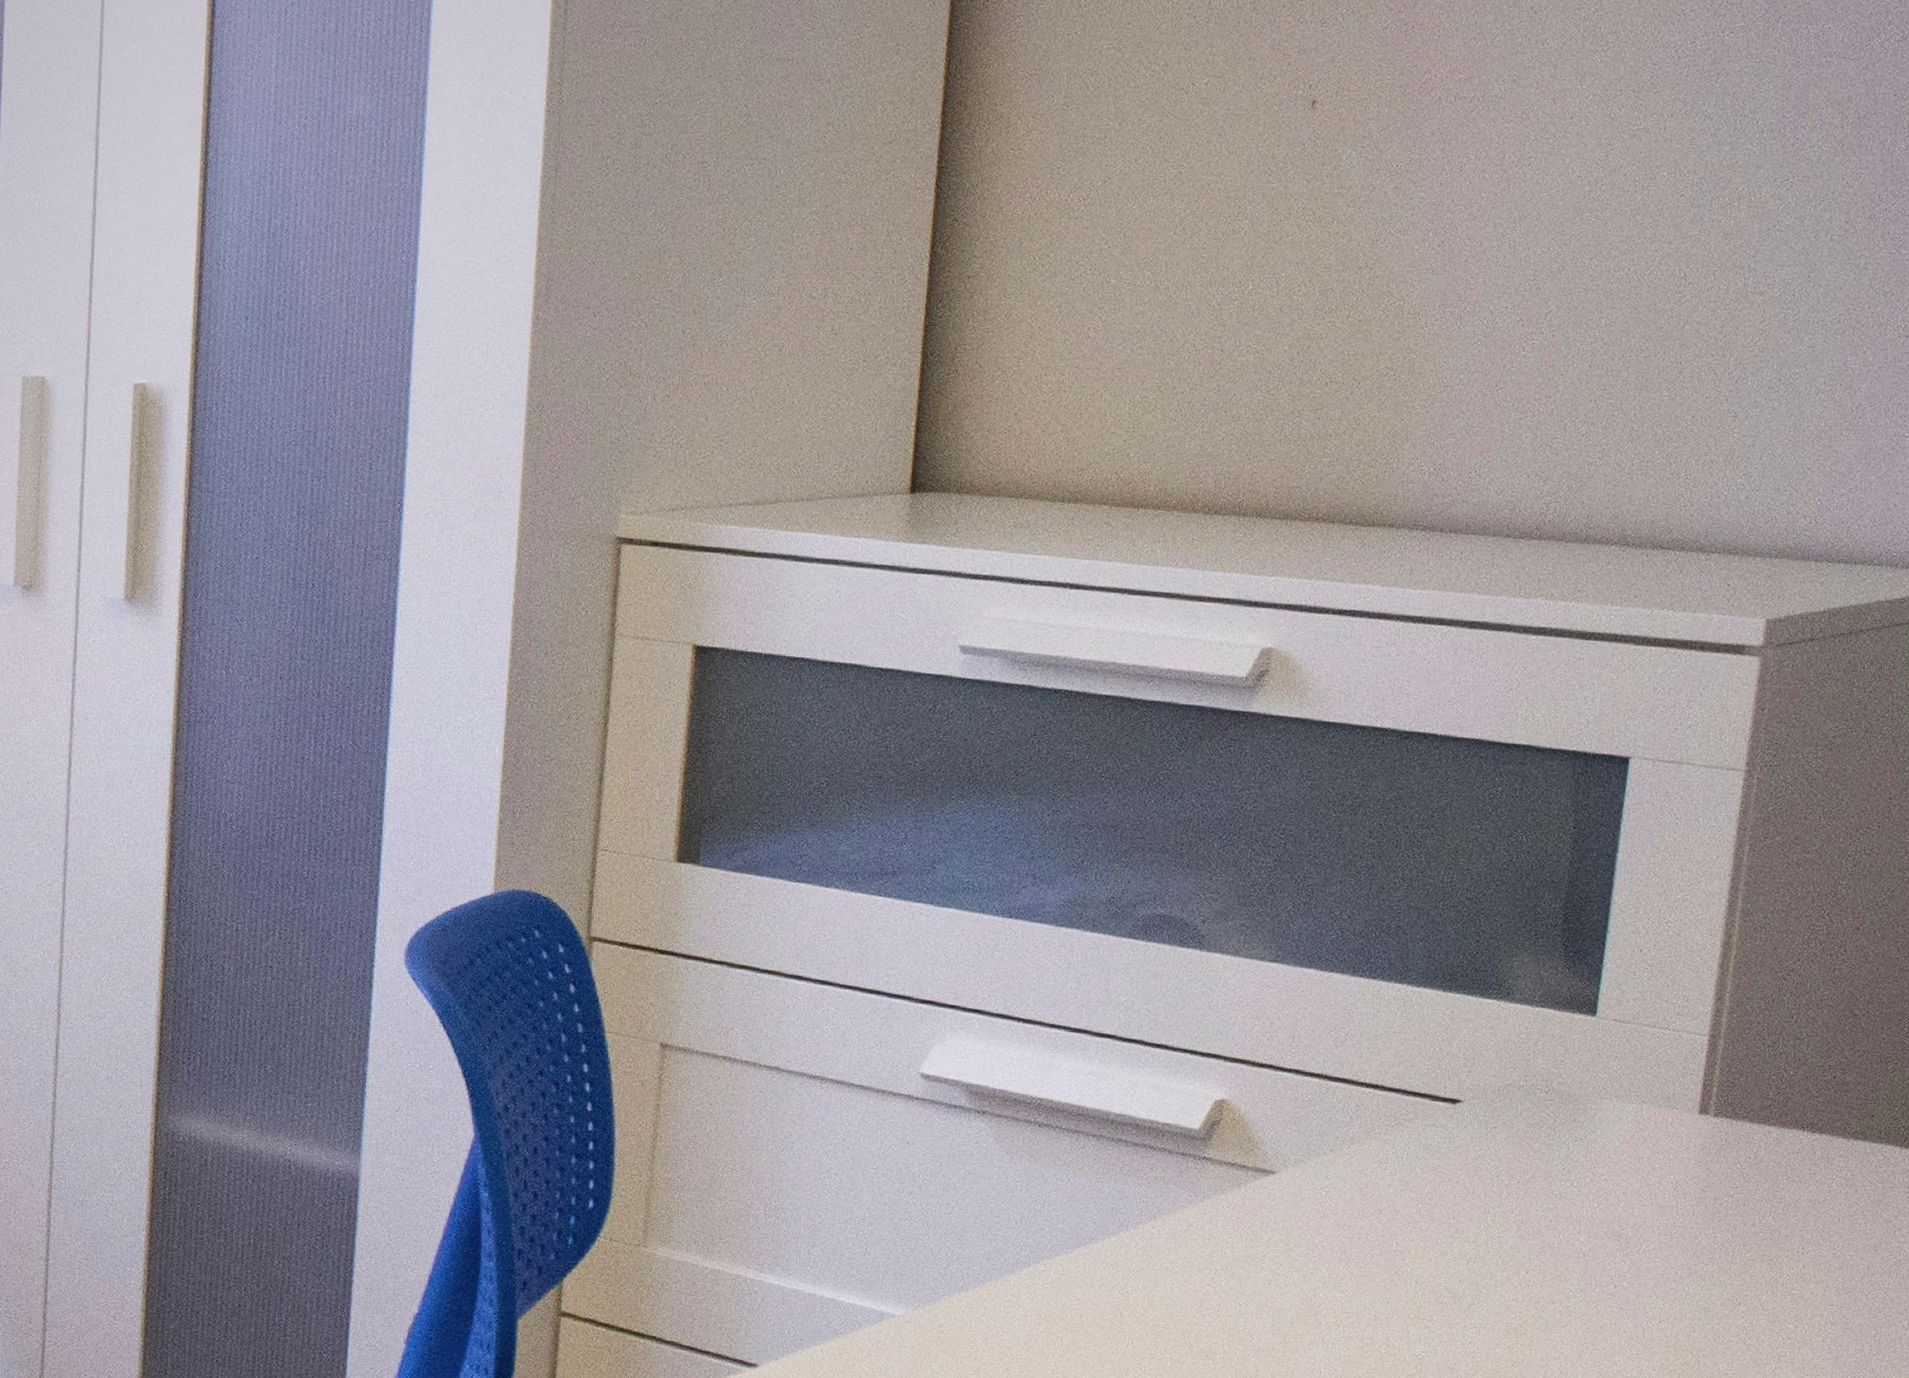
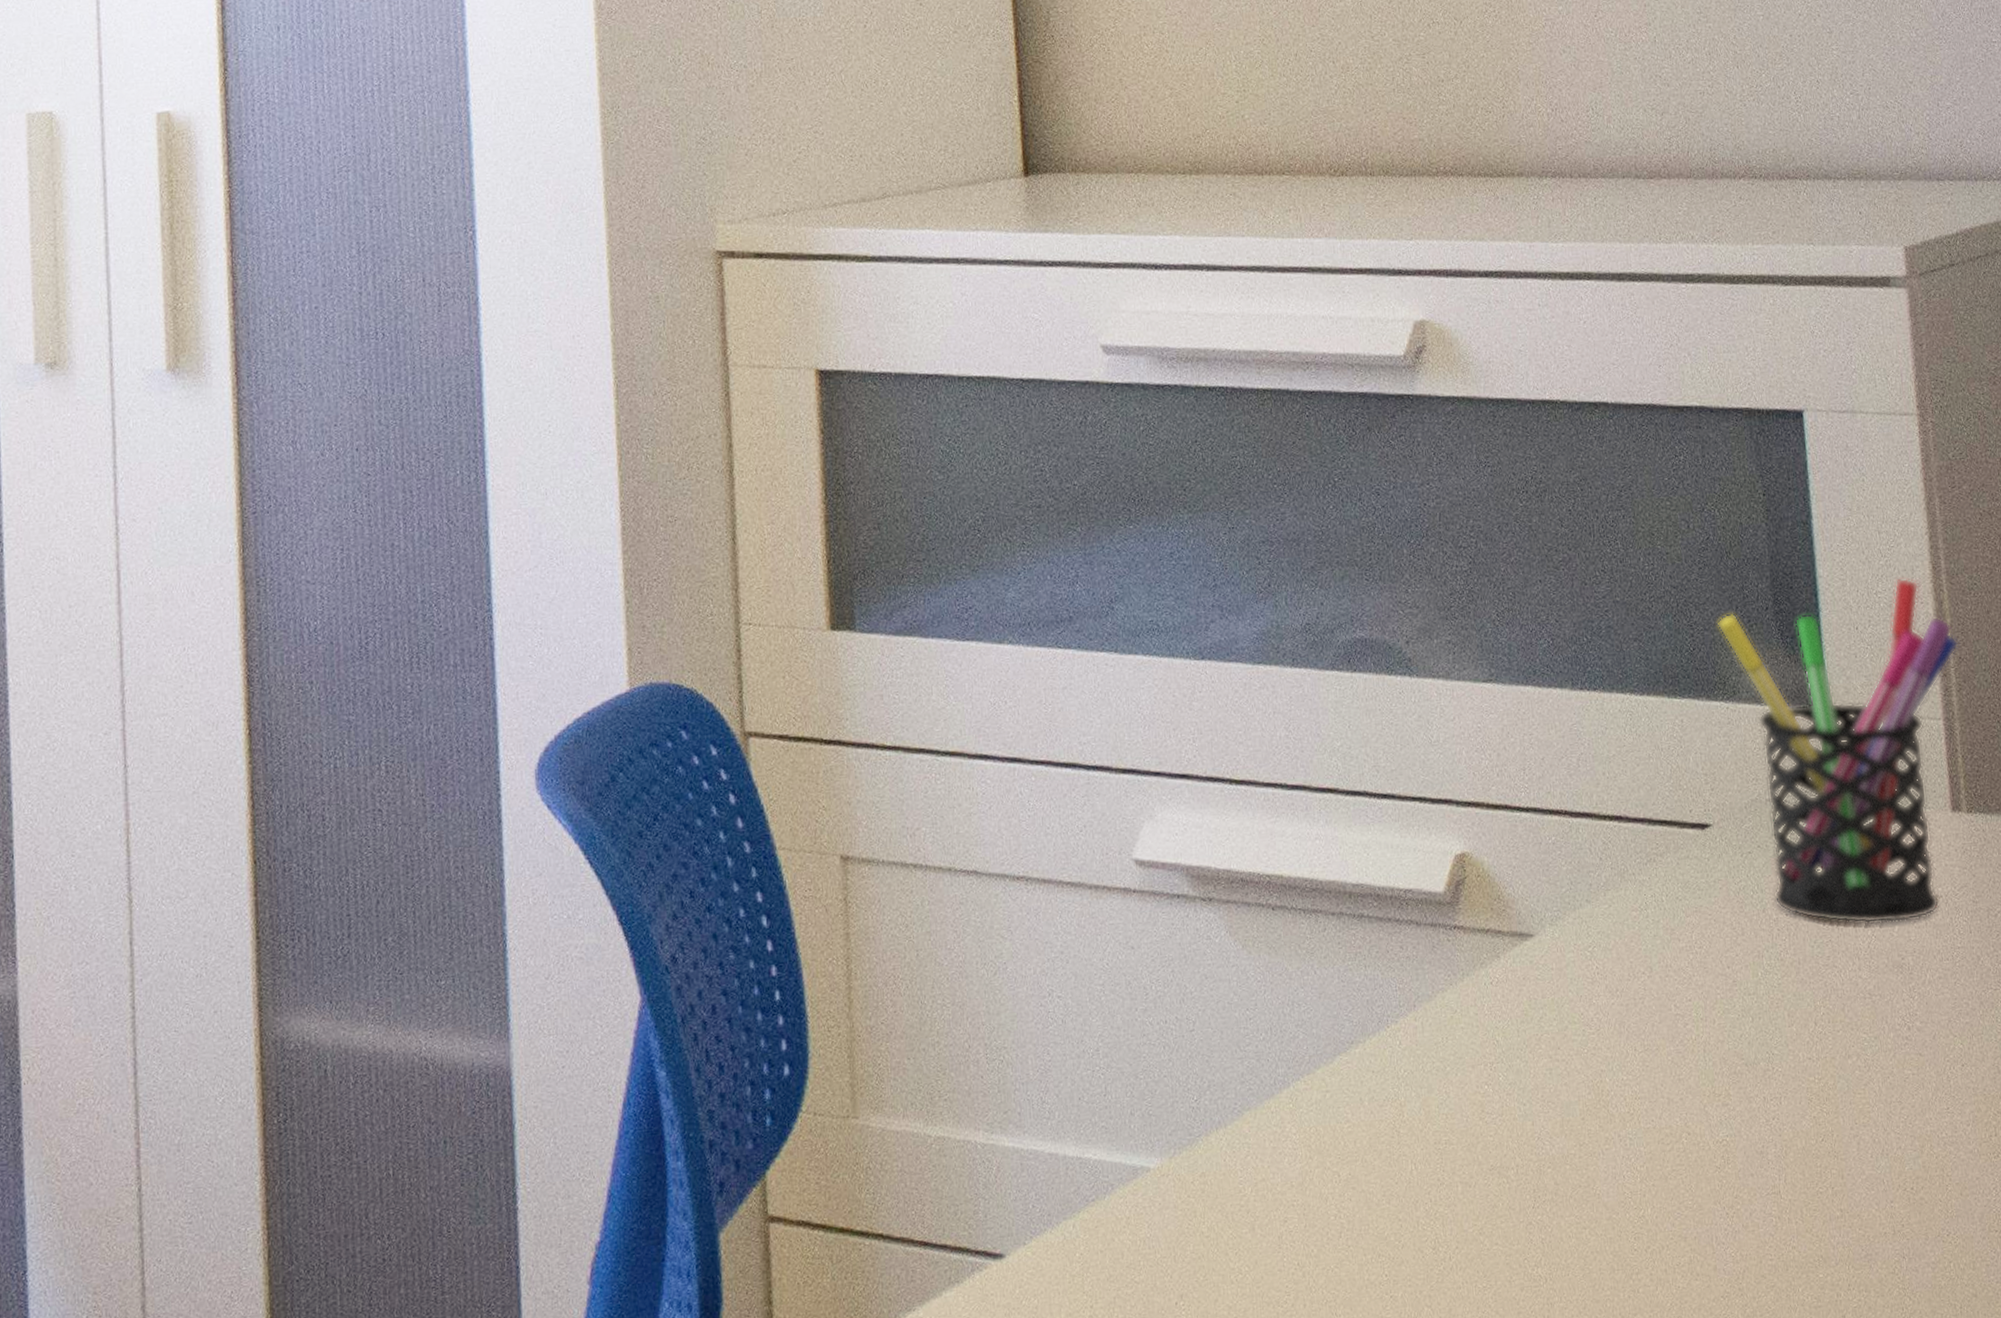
pen holder: none [1503,911,1740,1200] -> present [1716,577,1959,924]

